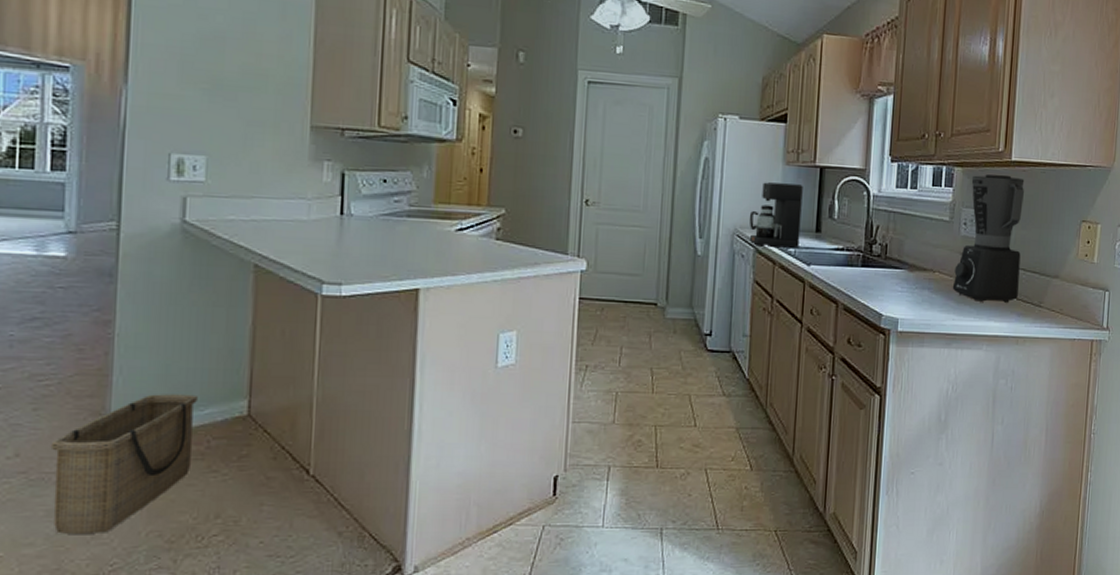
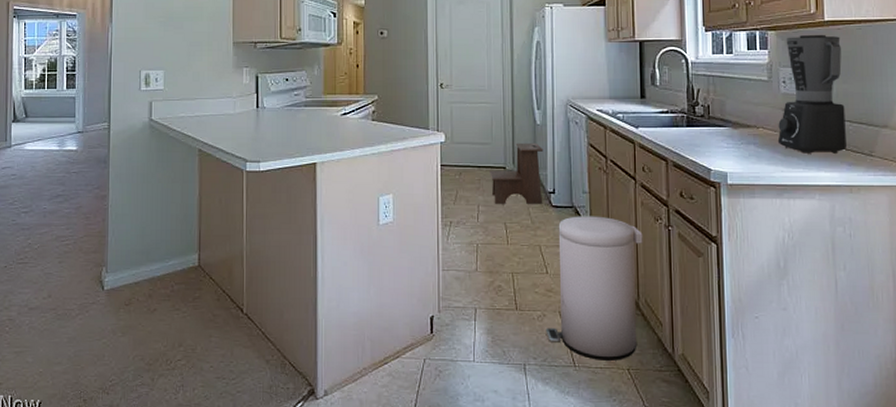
basket: present [50,394,198,535] -> none [70,250,164,357]
step stool: none [637,275,703,347] -> present [489,142,544,204]
pedal bin: none [688,362,804,522] -> present [545,216,643,361]
coffee maker: present [749,182,803,248] -> none [579,58,627,114]

